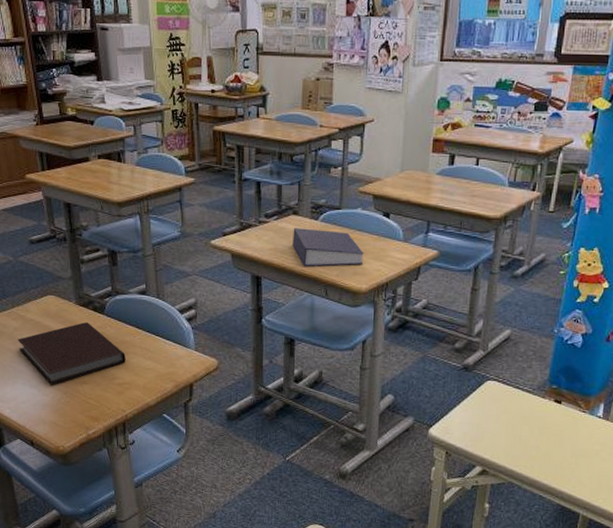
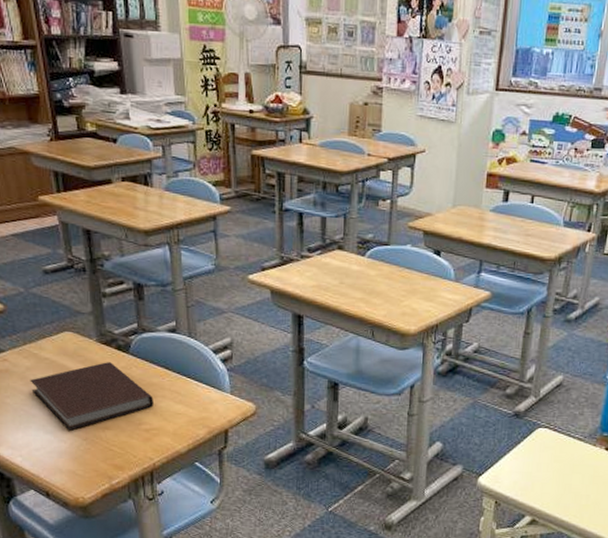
book: present [292,228,364,267] -> none [337,263,413,307]

